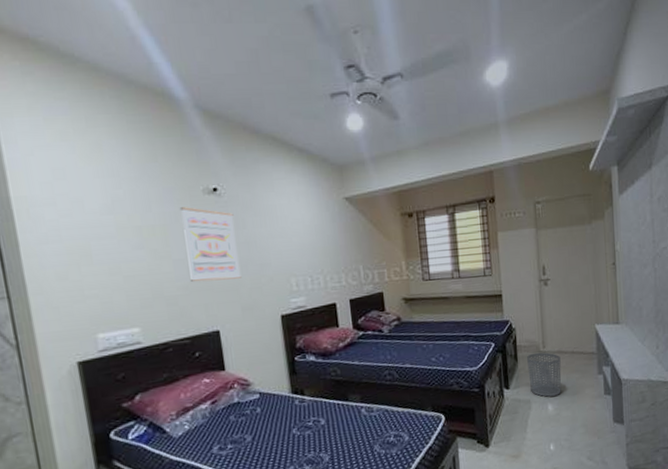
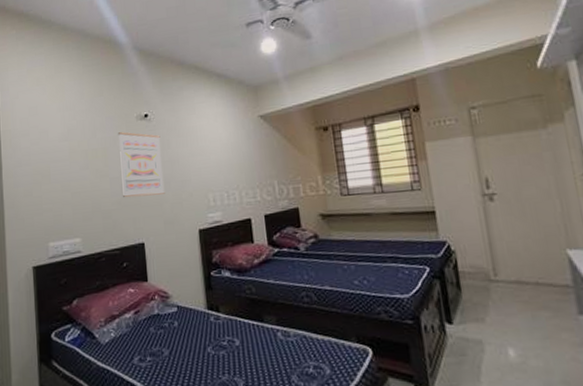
waste bin: present [527,352,562,397] -> none [473,281,526,338]

